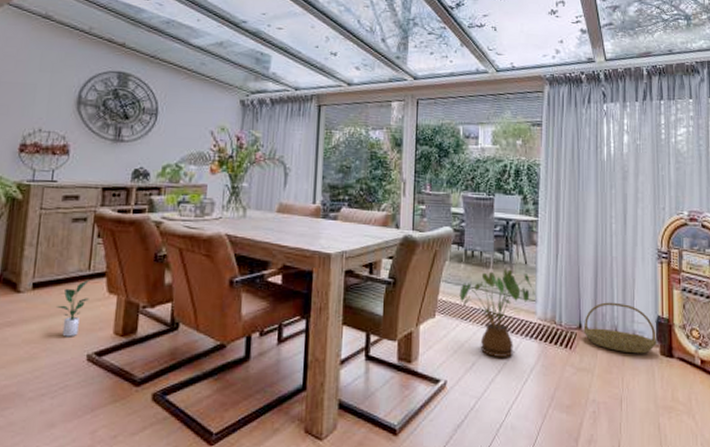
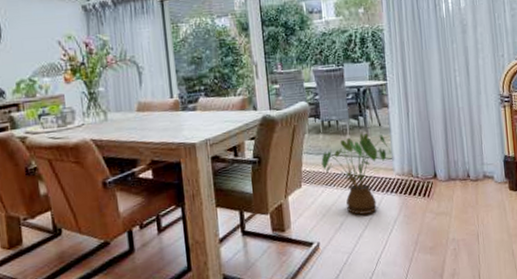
basket: present [583,302,658,354] -> none [438,149,506,193]

